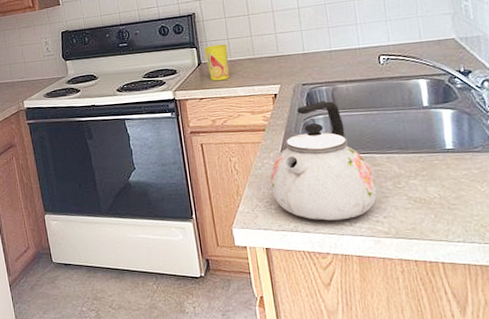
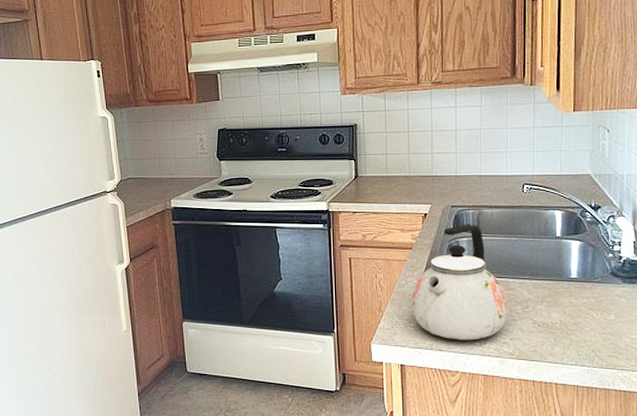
cup: present [204,44,230,81] -> none [363,158,385,196]

